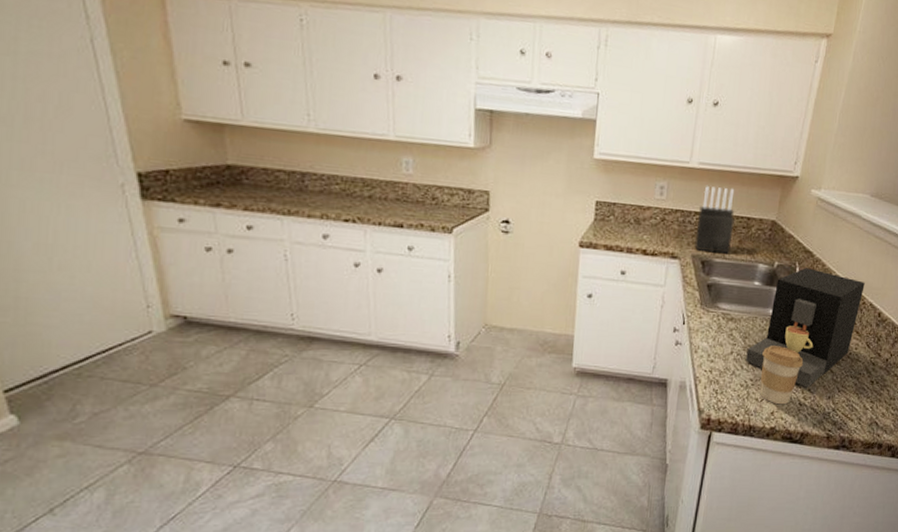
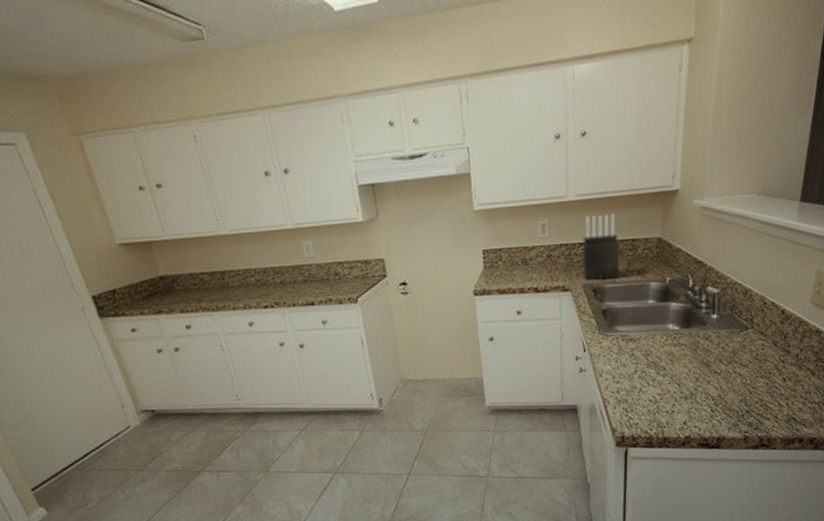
coffee maker: present [745,268,865,388] -> none [650,278,763,394]
coffee cup: present [760,345,804,405] -> none [667,358,710,414]

